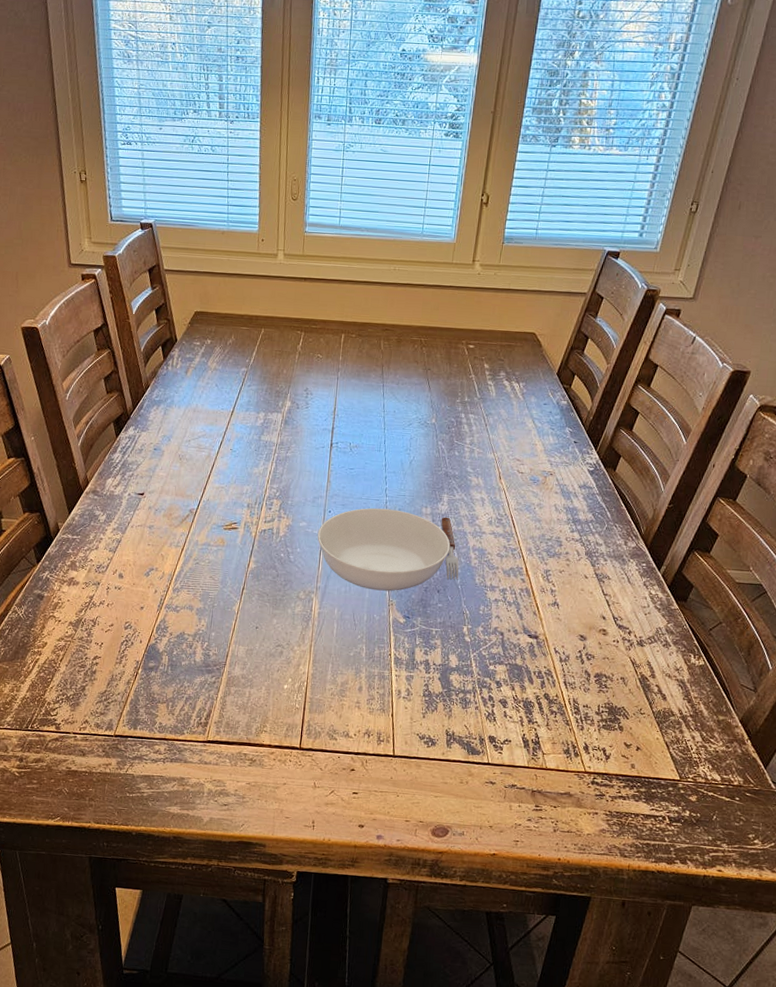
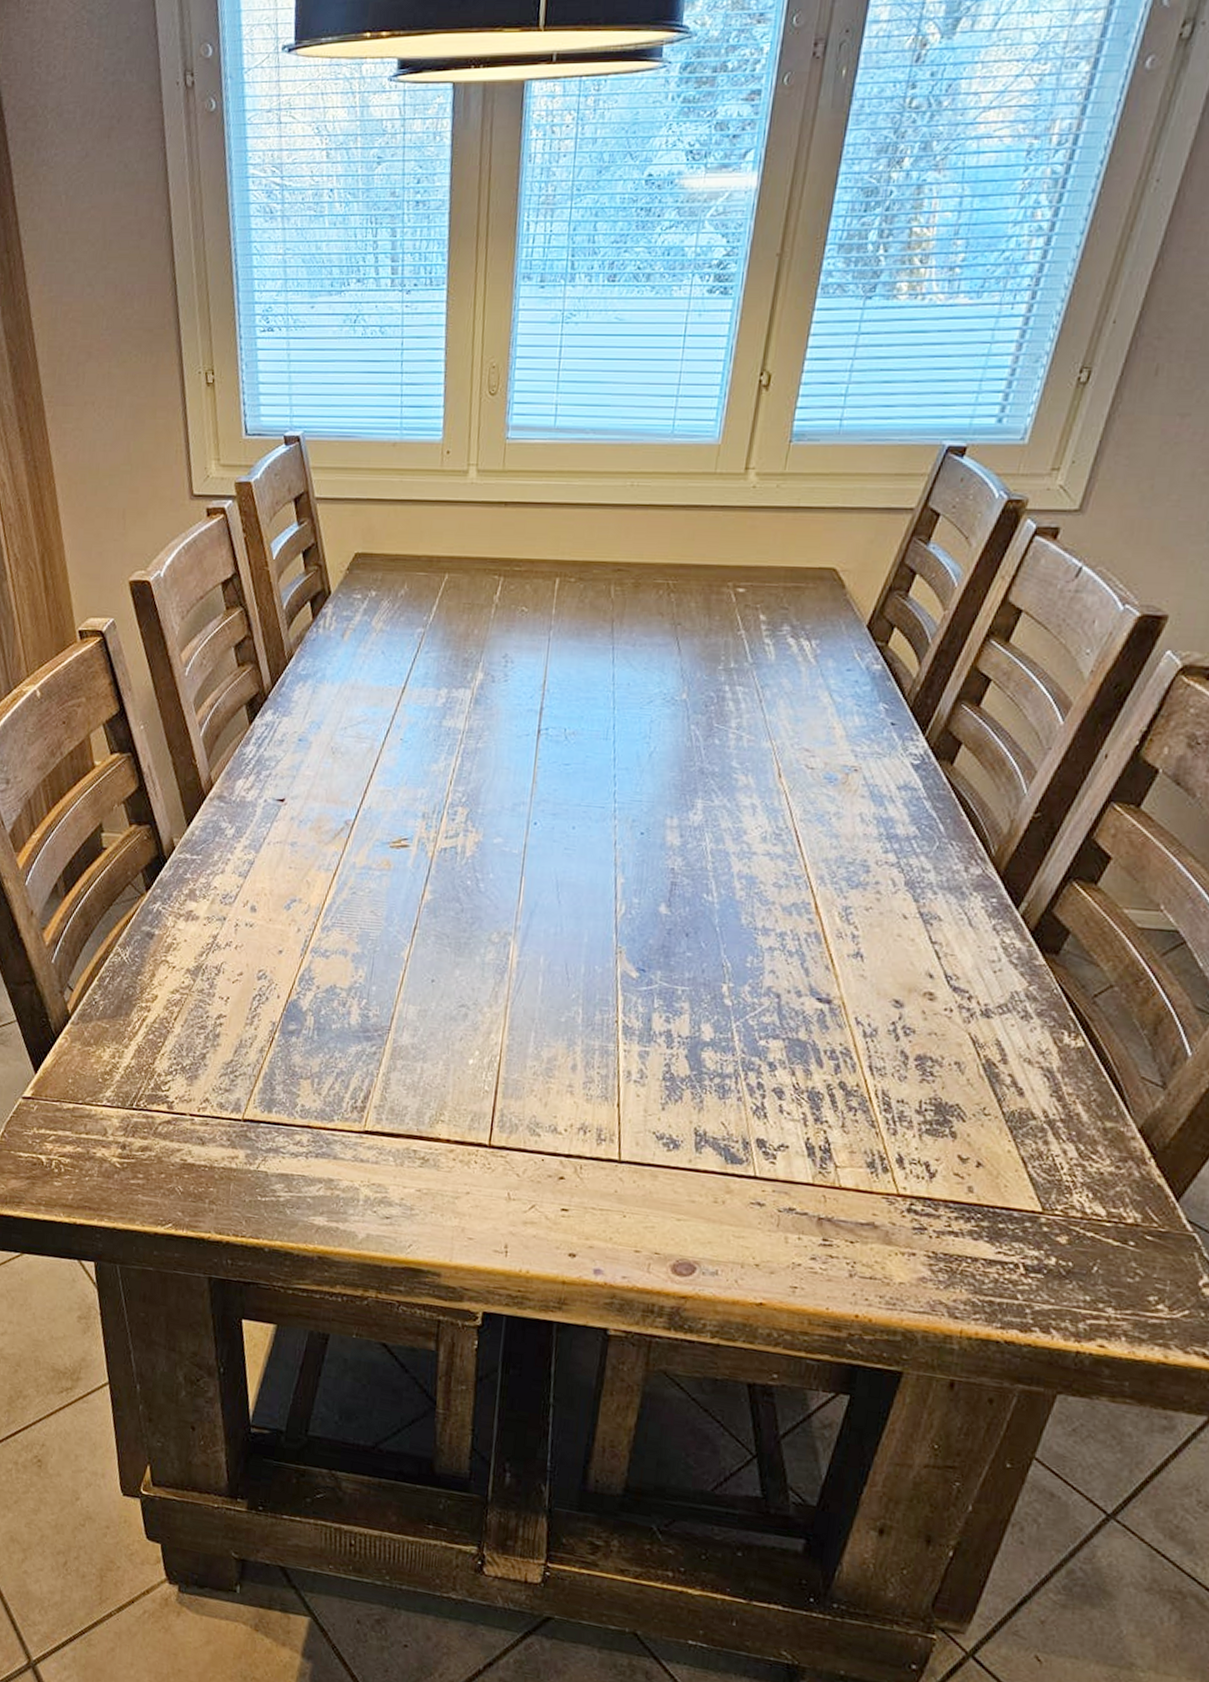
bowl: present [317,507,451,592] -> none [517,818,706,934]
fork: present [440,517,459,580] -> none [692,831,718,920]

